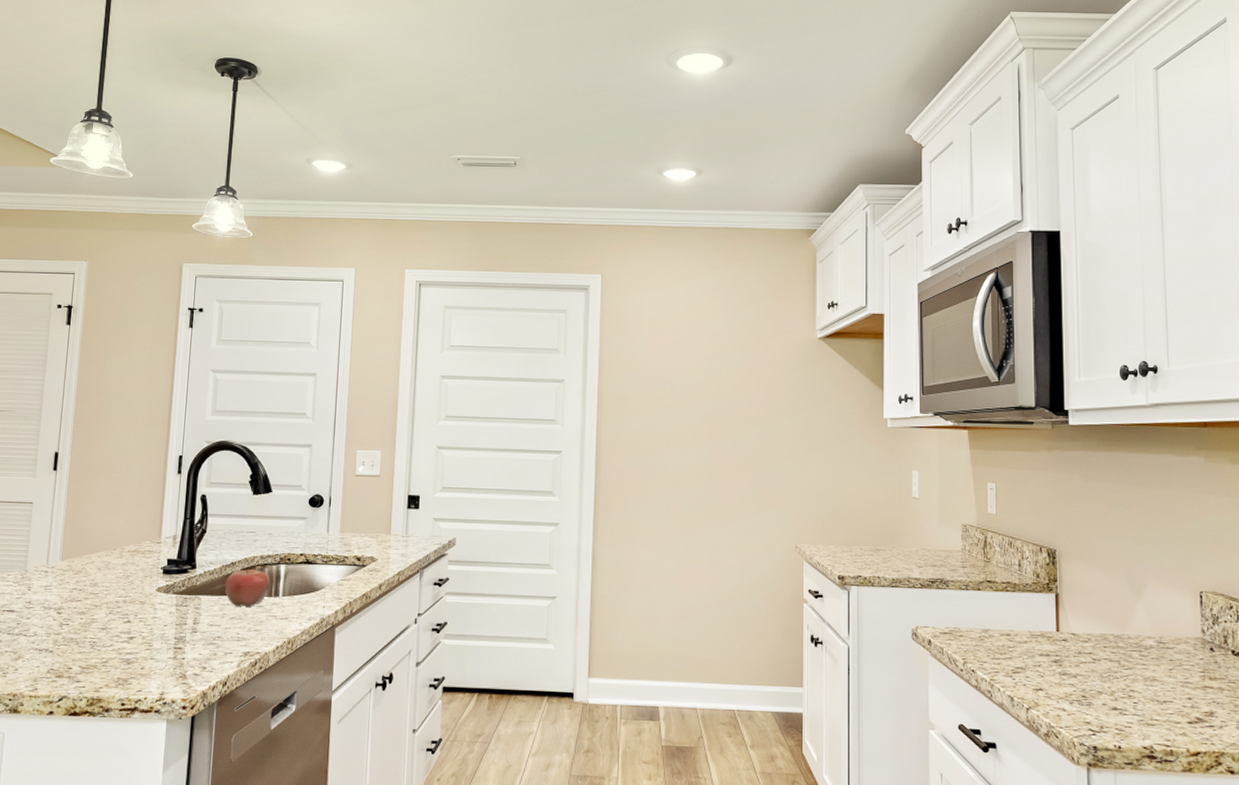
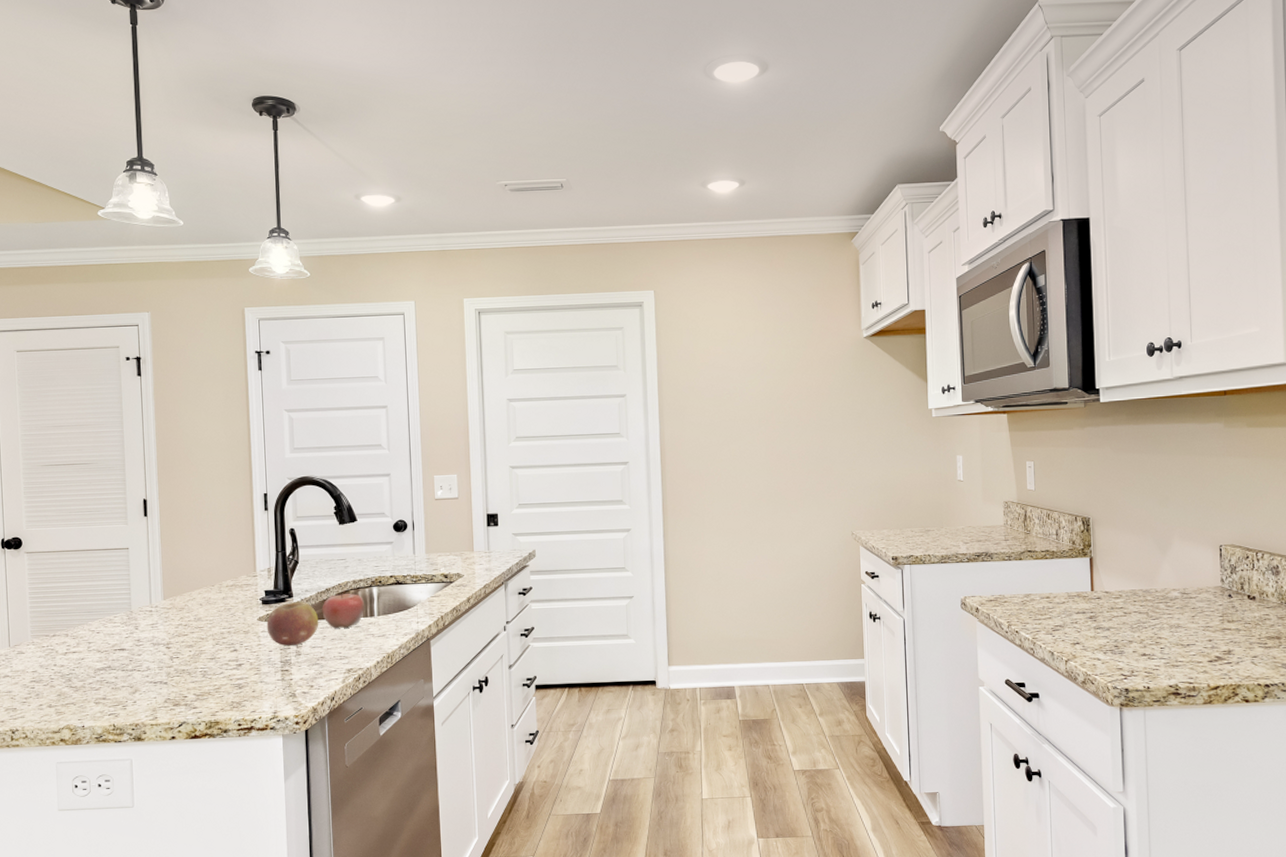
fruit: none [164,574,220,621] -> present [266,602,319,646]

